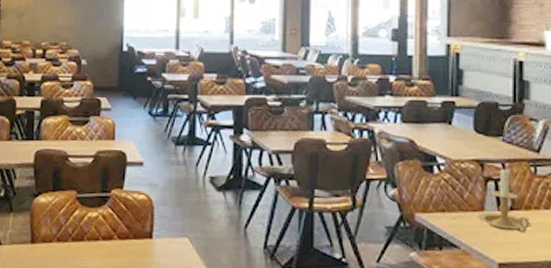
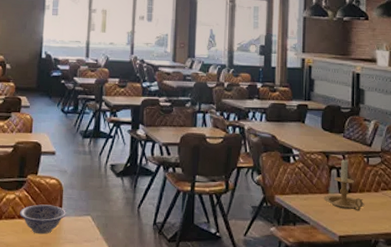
bowl: none [104,223,159,259] -> present [20,204,66,235]

